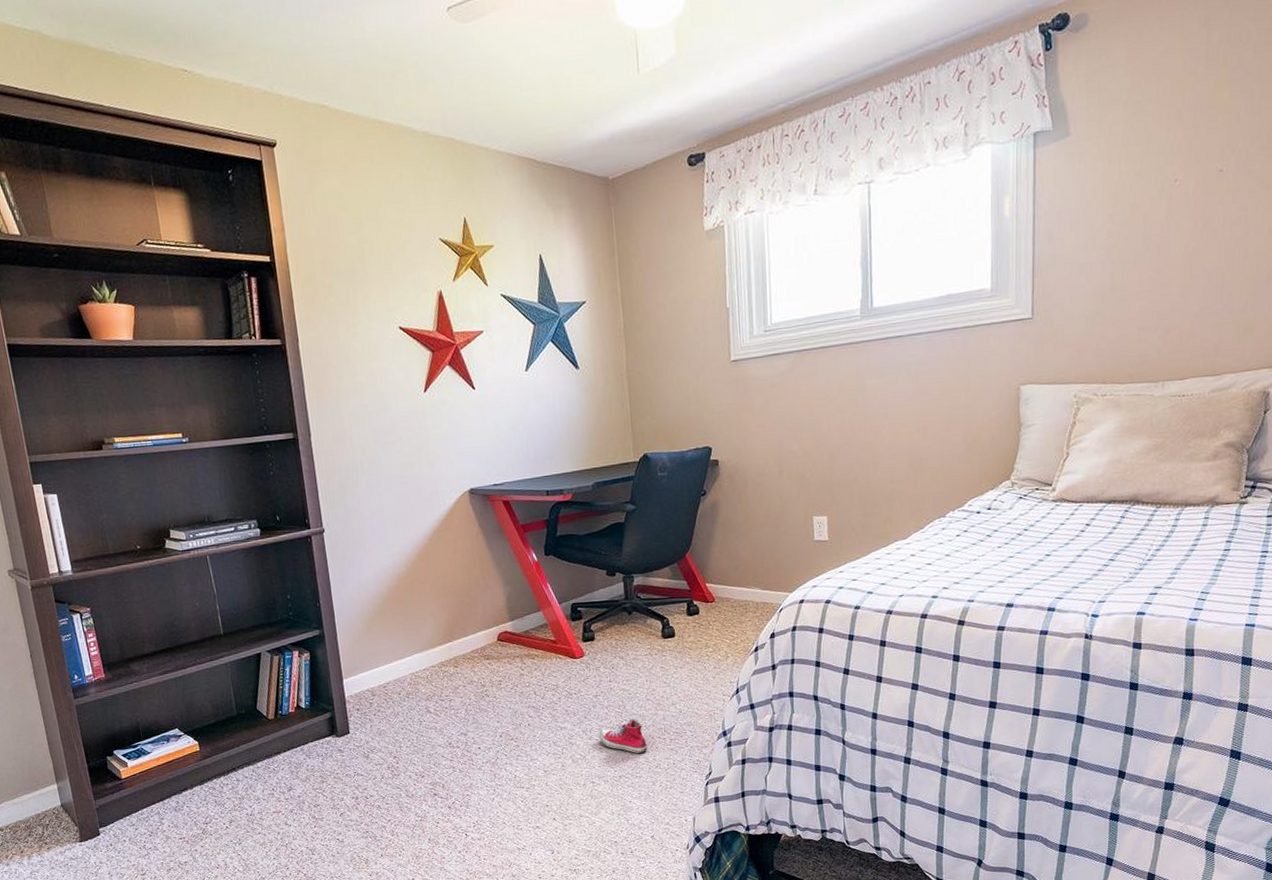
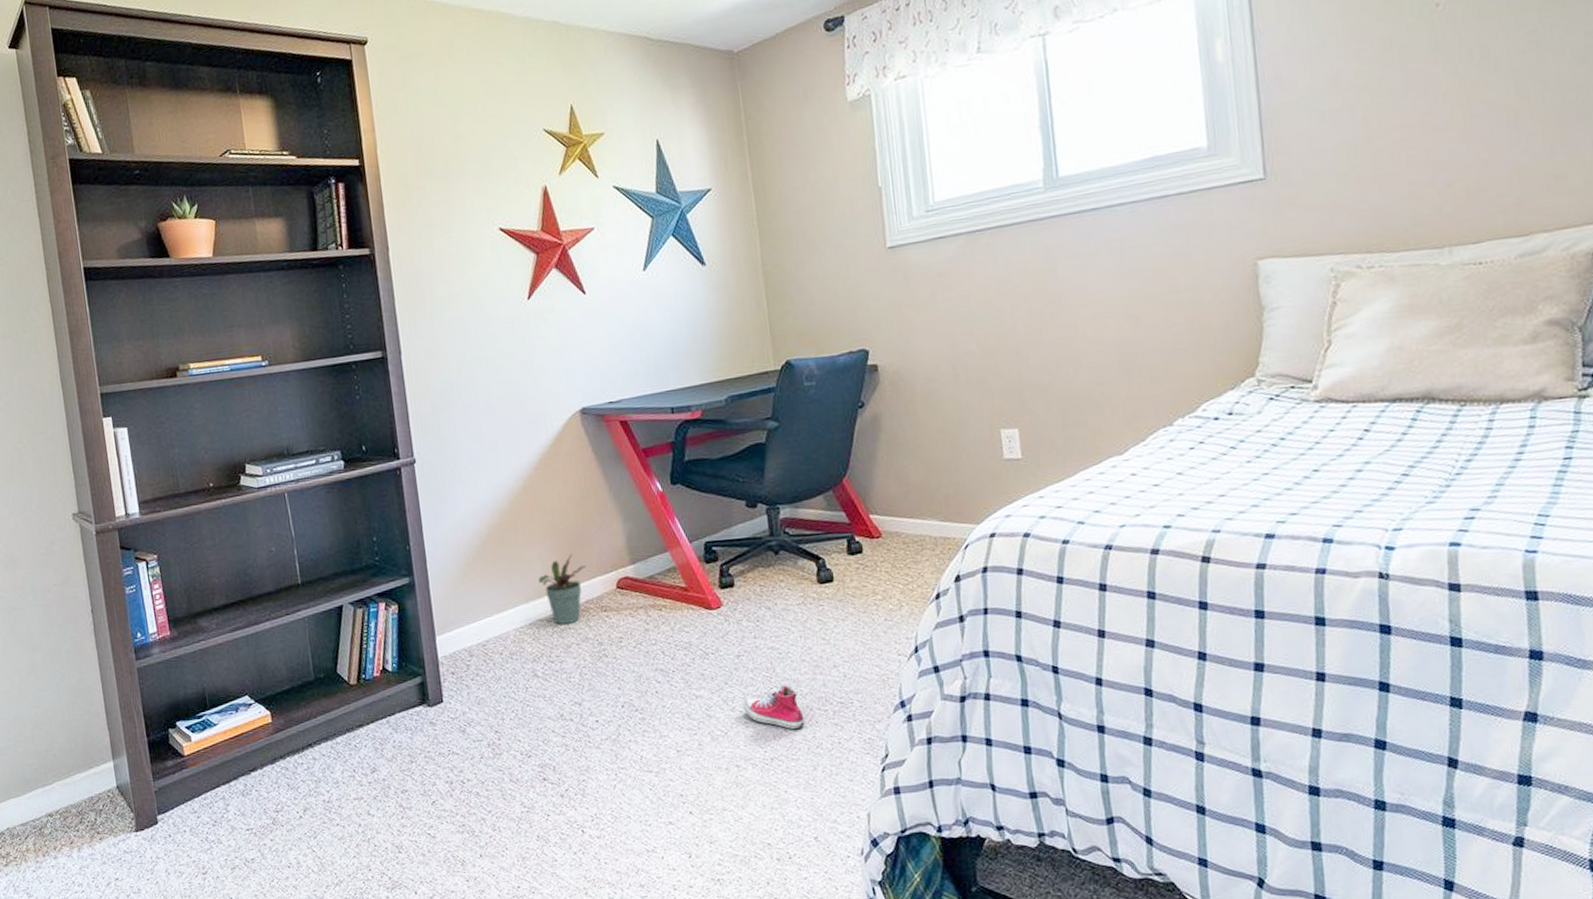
potted plant: none [431,612,473,670] -> present [538,554,587,624]

